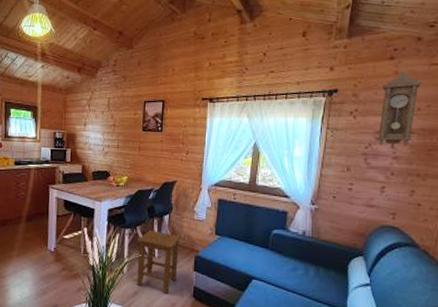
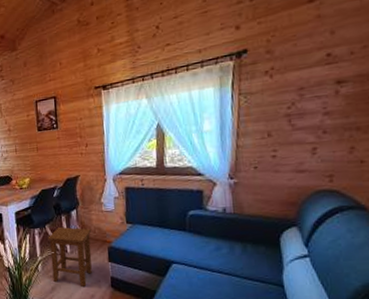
pendulum clock: present [376,71,422,150] -> none [300,12,353,105]

